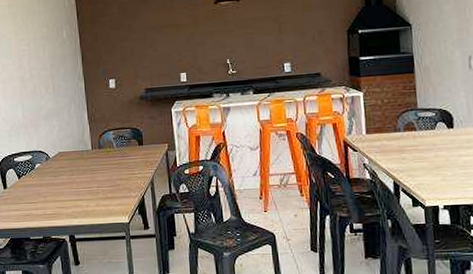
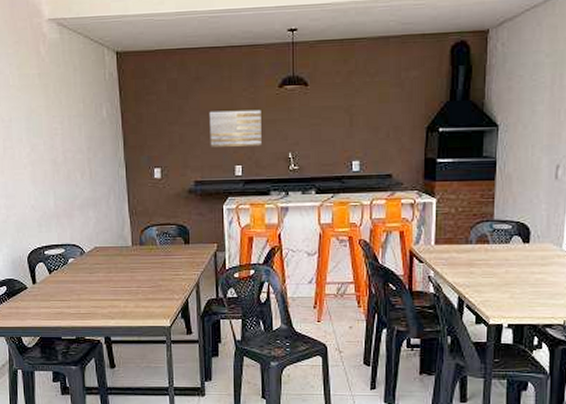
wall art: none [155,23,203,58] -> present [209,109,262,147]

